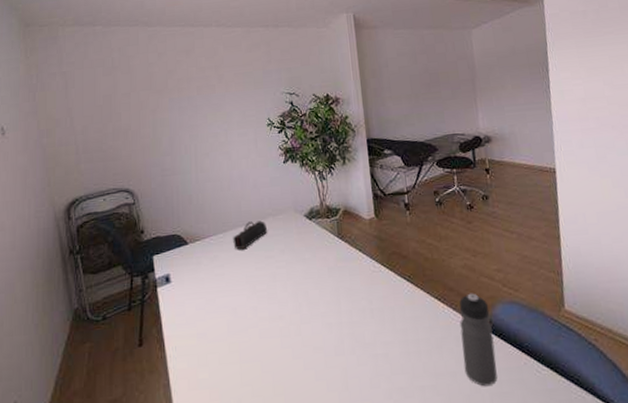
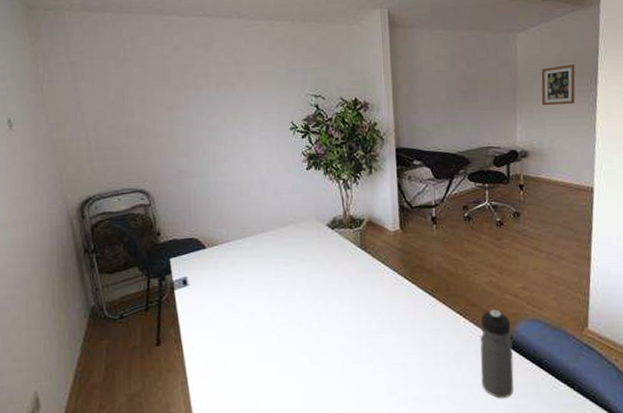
pencil case: present [233,220,268,250] -> none [252,228,289,257]
wall art: none [496,55,530,94] -> present [541,64,576,106]

